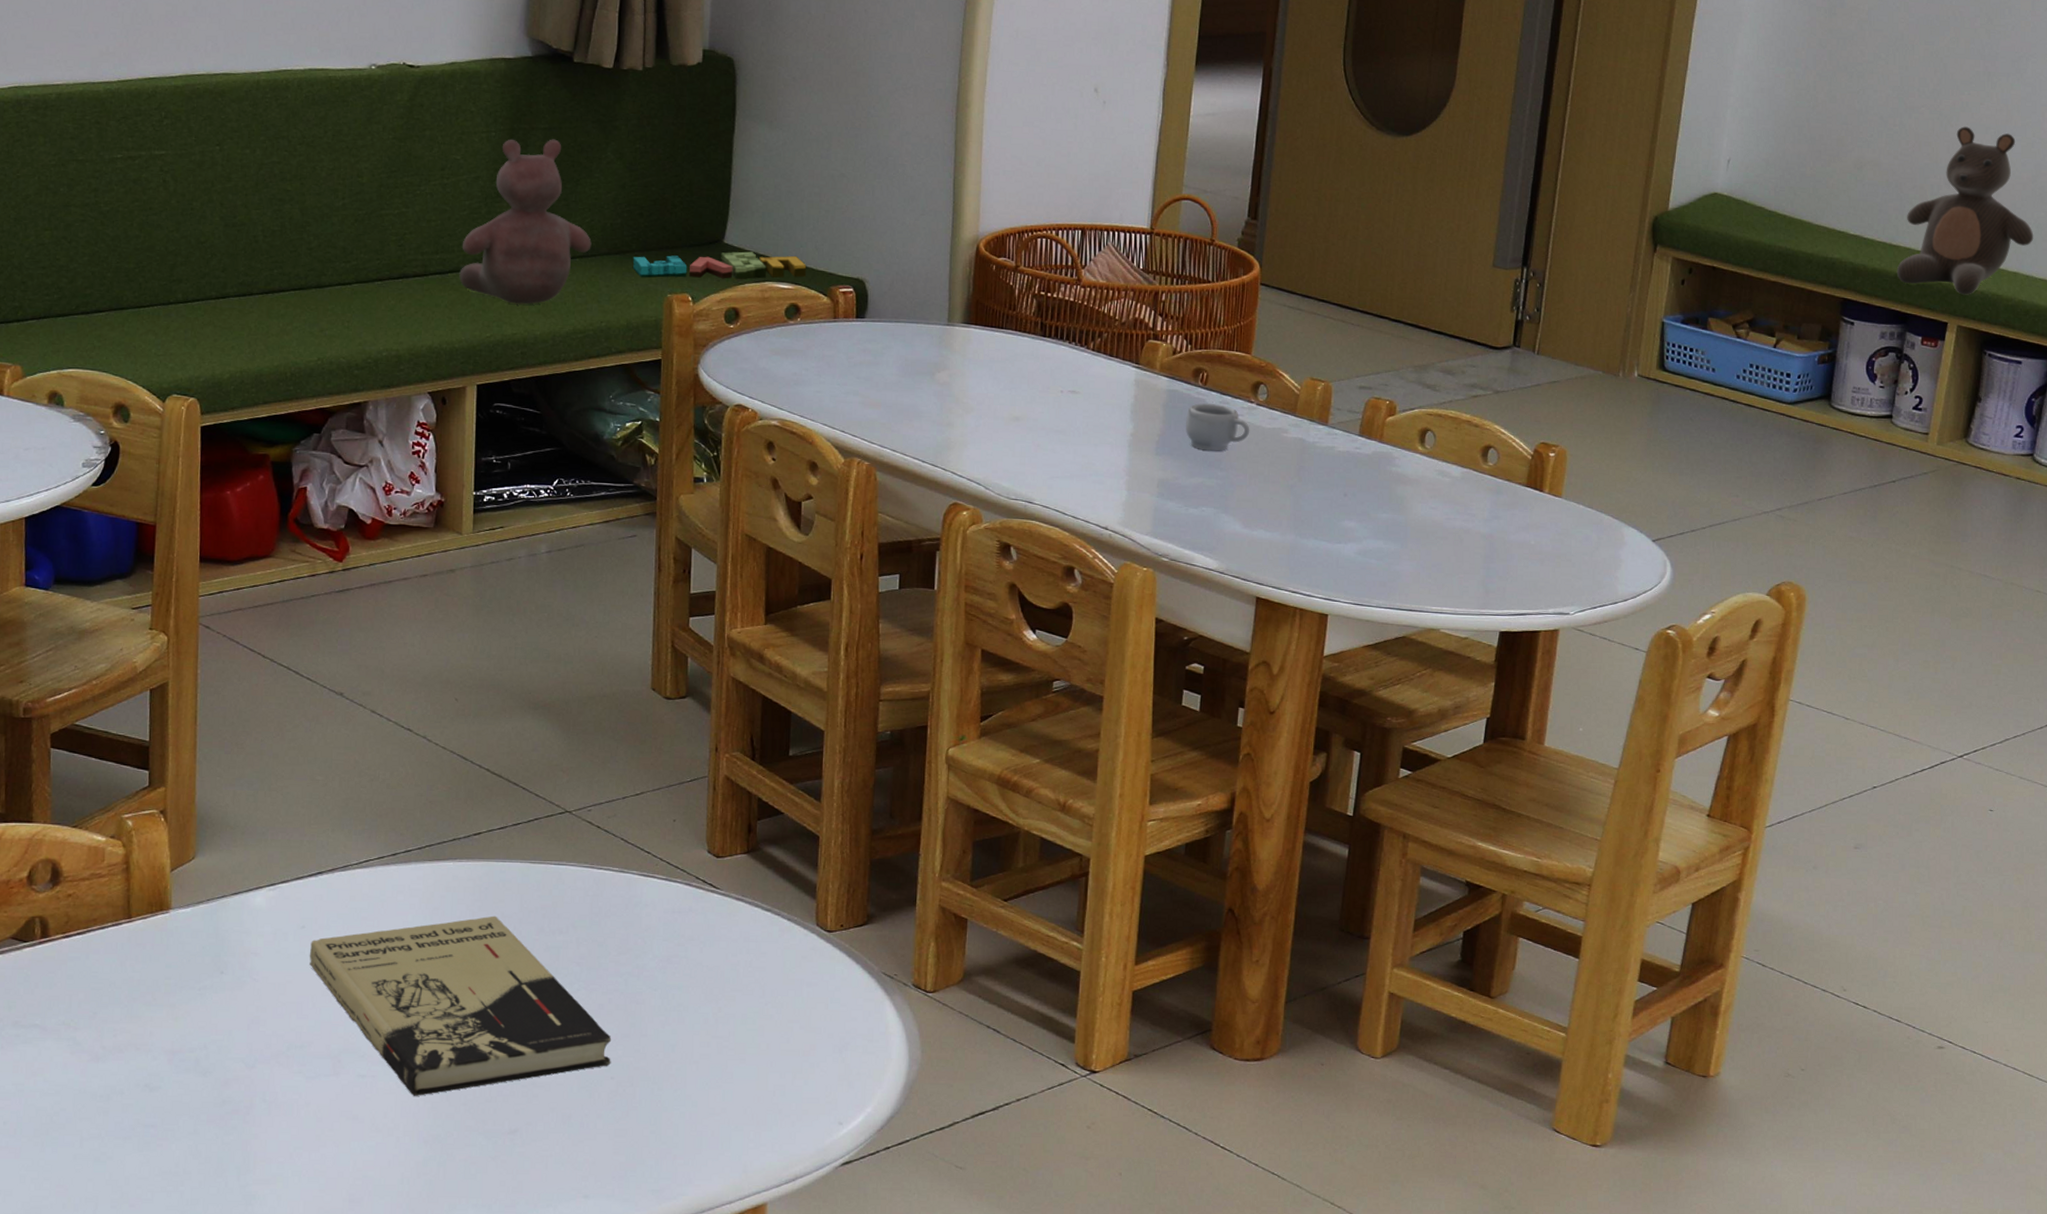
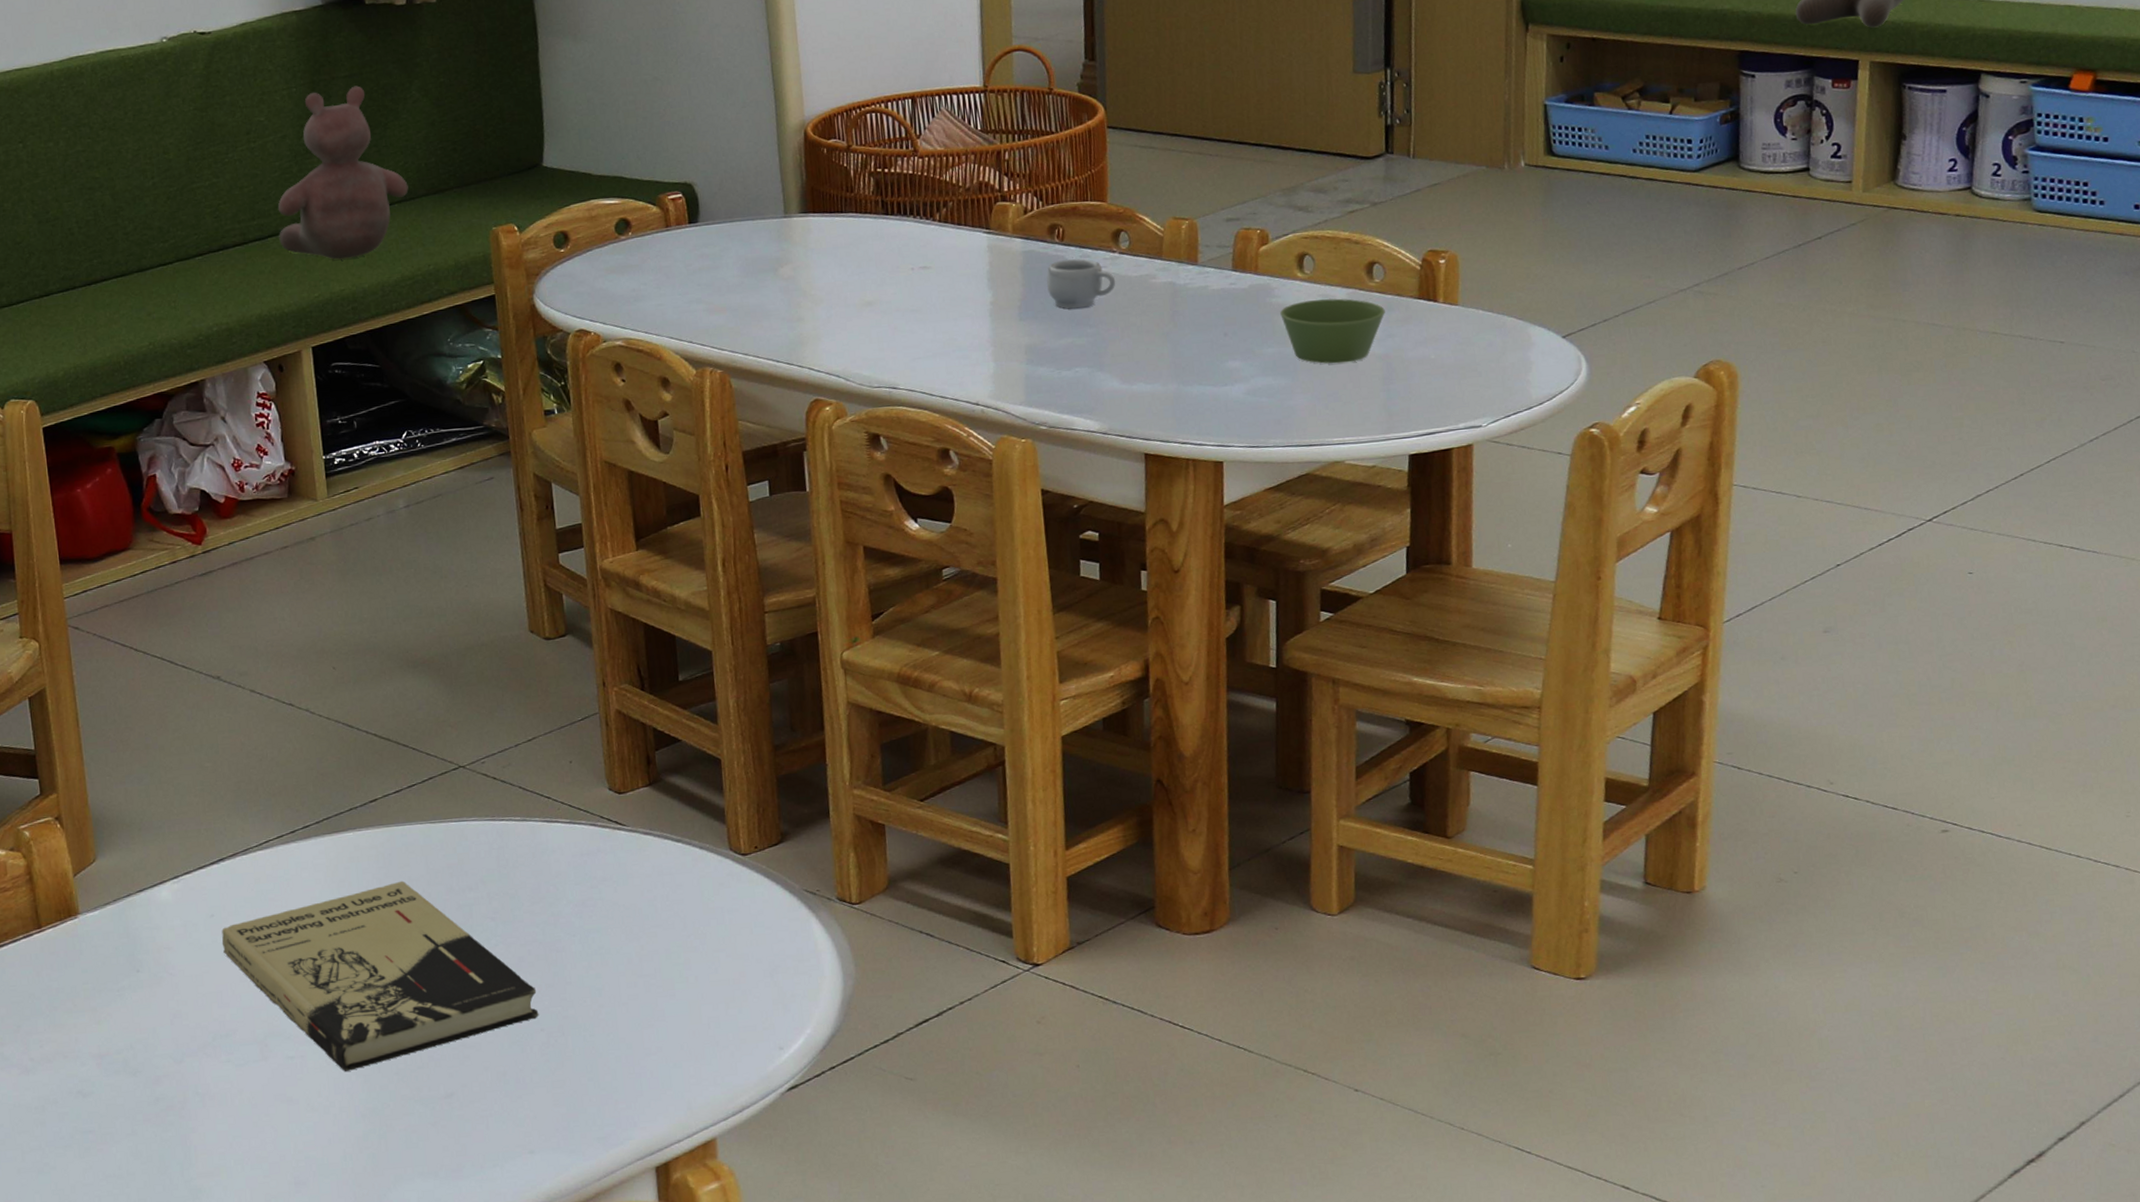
toy blocks: present [632,251,807,280] -> none [452,168,632,215]
bowl: none [1398,474,1494,538] -> present [1280,298,1385,364]

